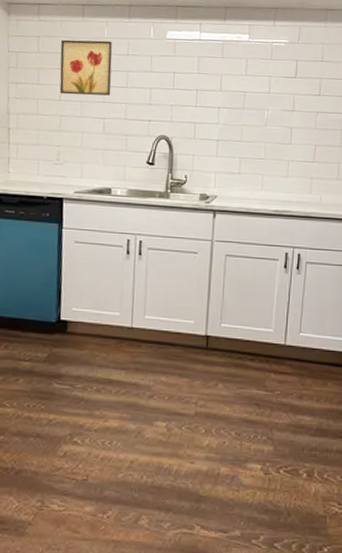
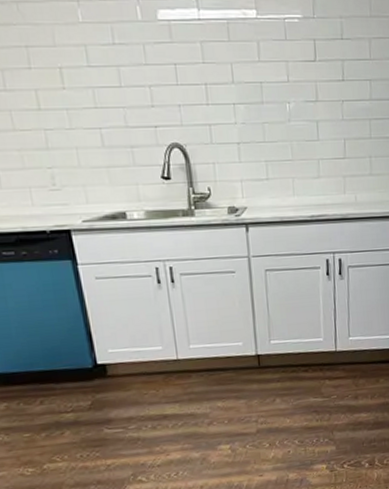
wall art: present [59,39,113,96] -> none [23,26,102,102]

